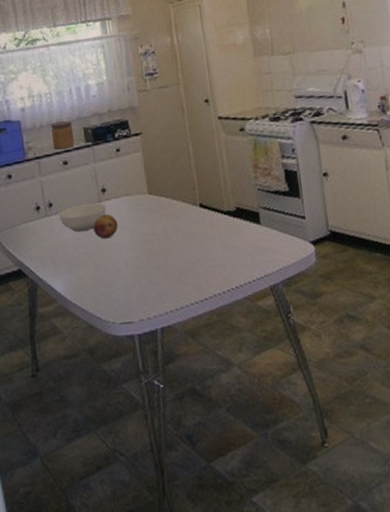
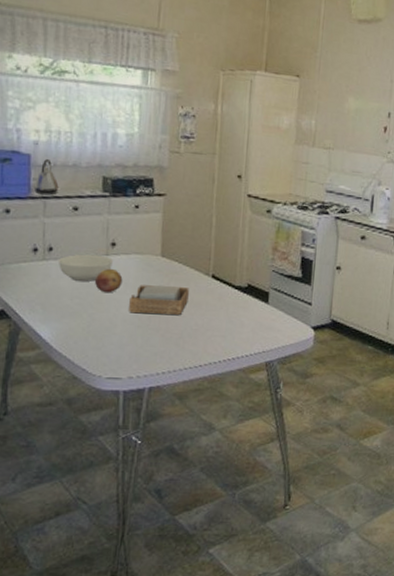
kettle: none [27,122,48,156] -> present [33,159,59,195]
jar: present [51,120,74,150] -> none [64,164,91,195]
napkin holder: none [127,220,182,255] -> present [129,285,190,316]

